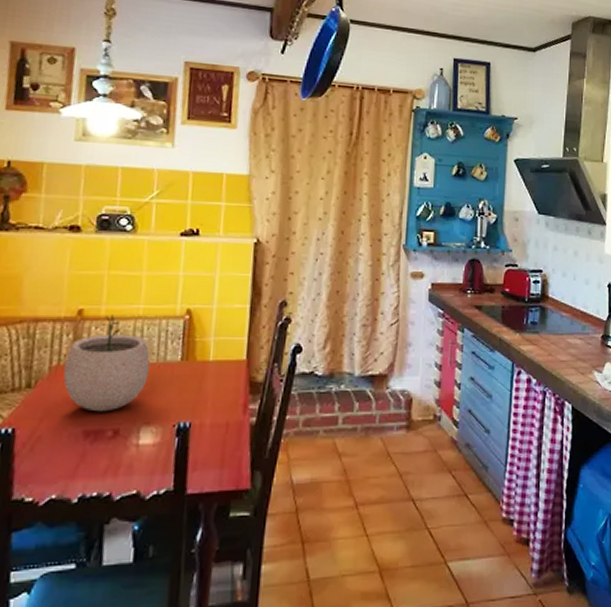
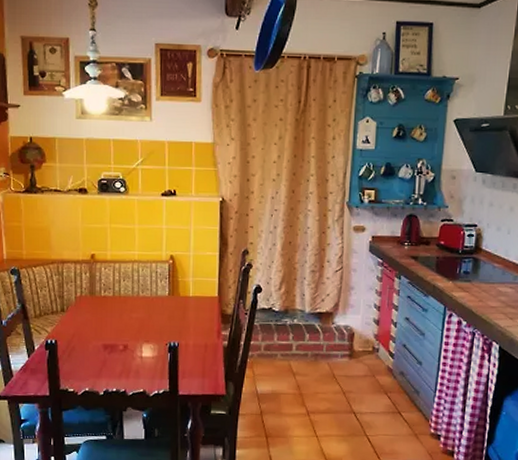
plant pot: present [63,314,151,412] -> none [85,258,146,332]

